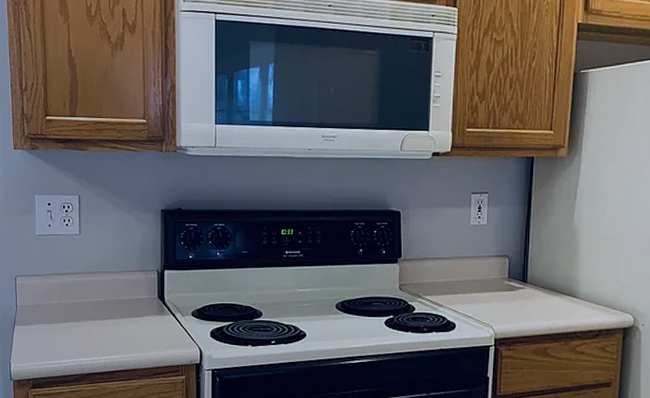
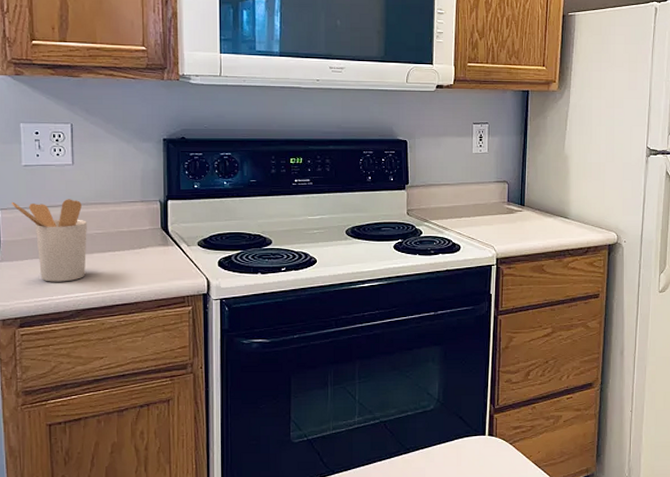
utensil holder: none [27,267,92,347] -> present [12,199,87,282]

